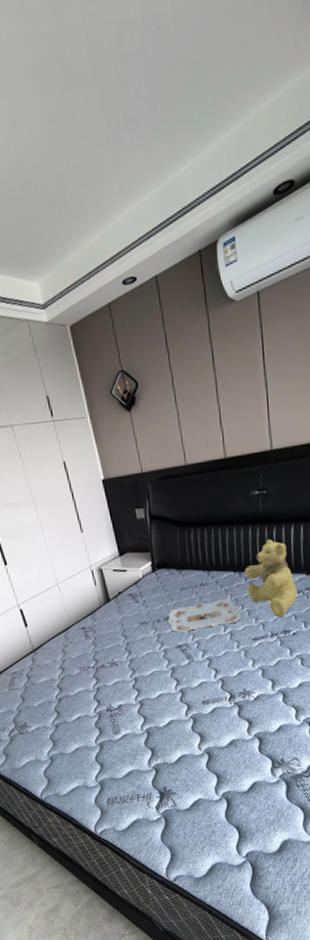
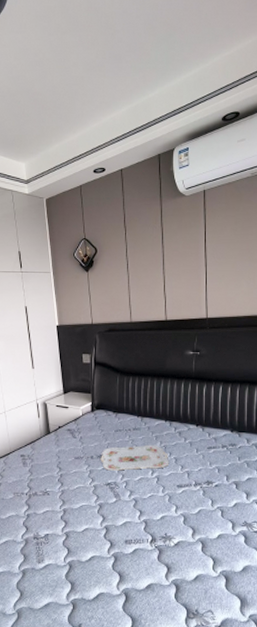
teddy bear: present [244,539,297,618] -> none [175,395,222,468]

